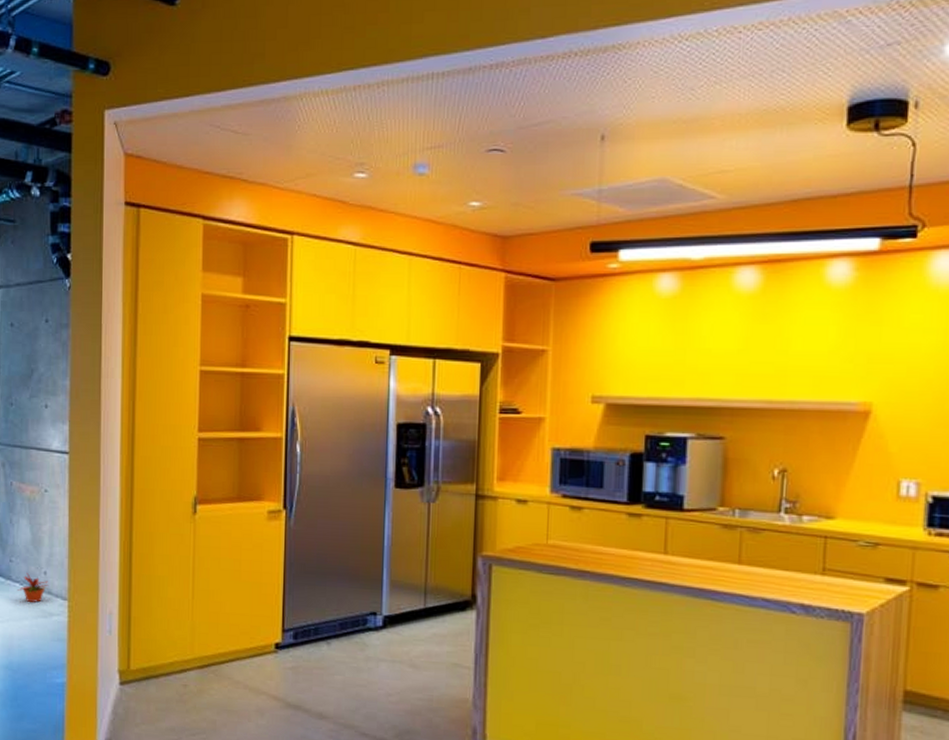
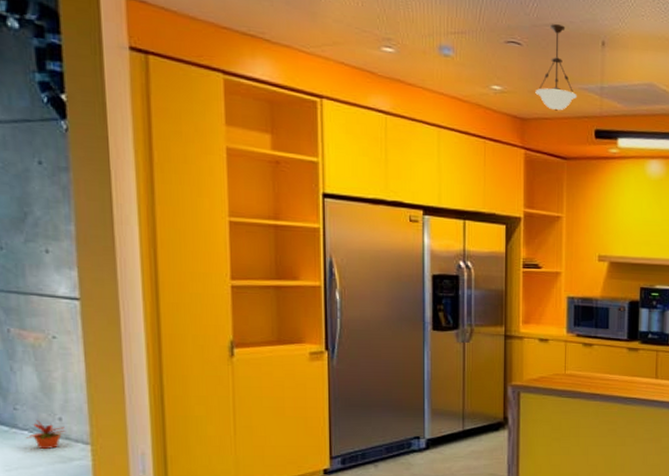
pendant light: none [519,123,569,224] -> present [535,24,577,111]

